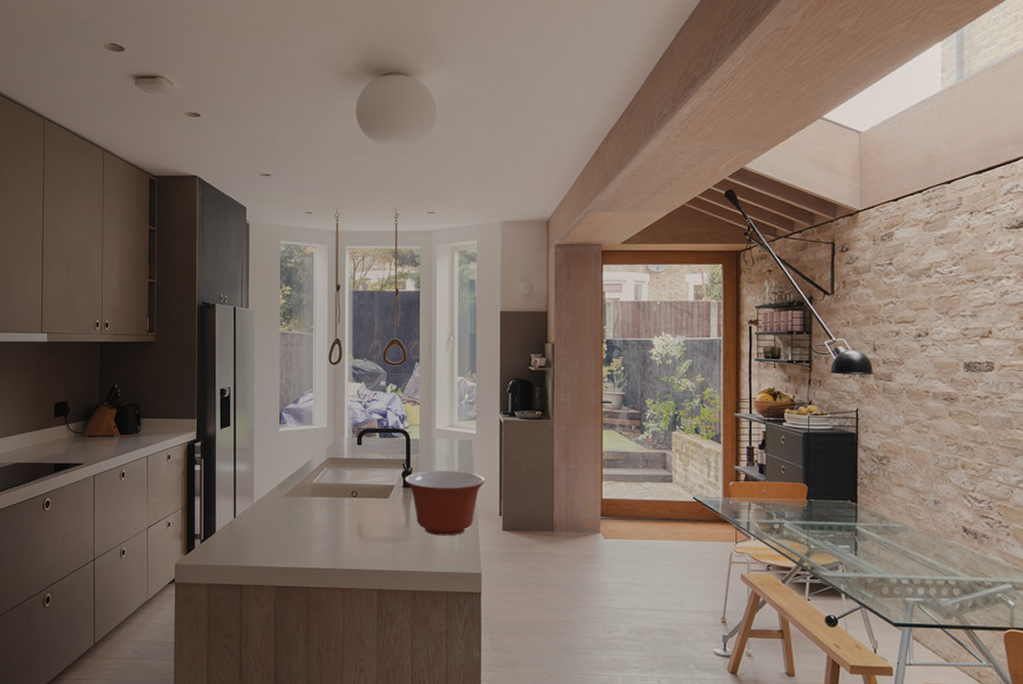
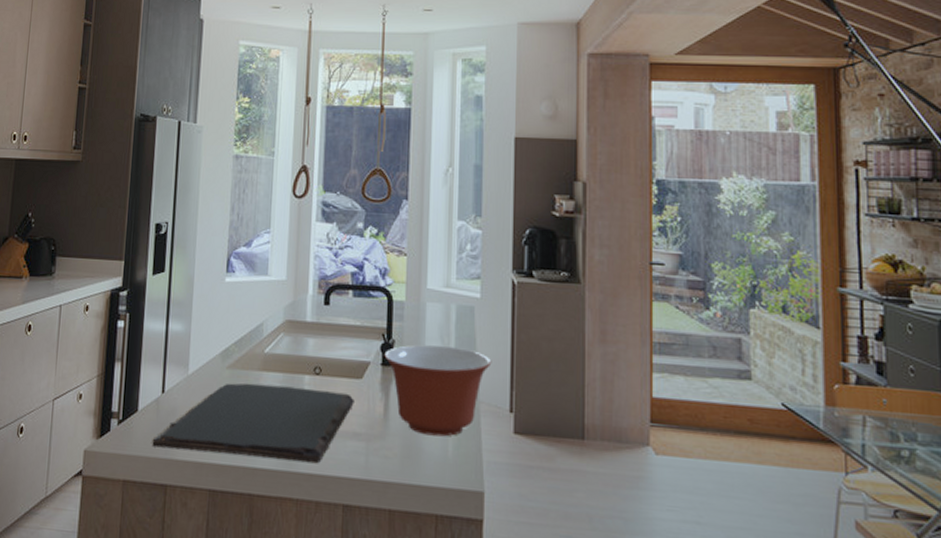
cutting board: none [228,506,383,562] -> present [152,383,354,464]

